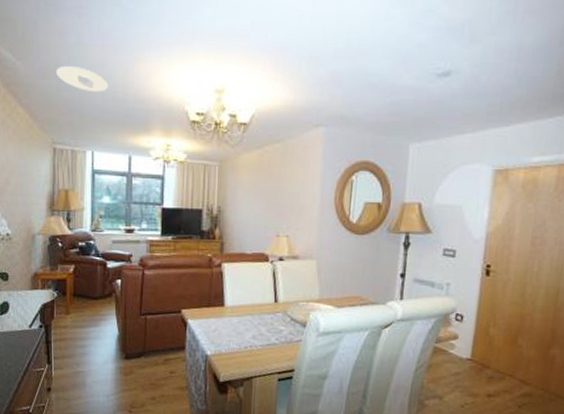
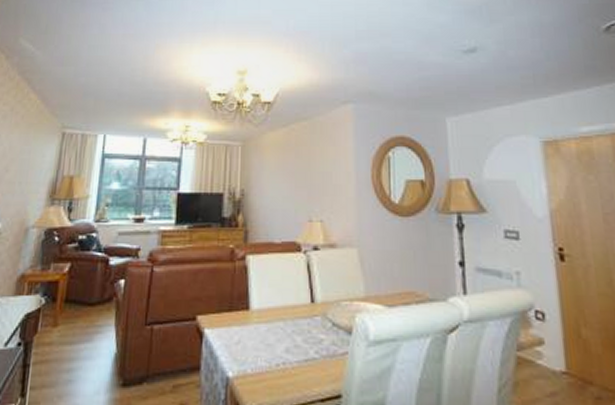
recessed light: present [56,65,109,93] -> none [75,53,128,77]

